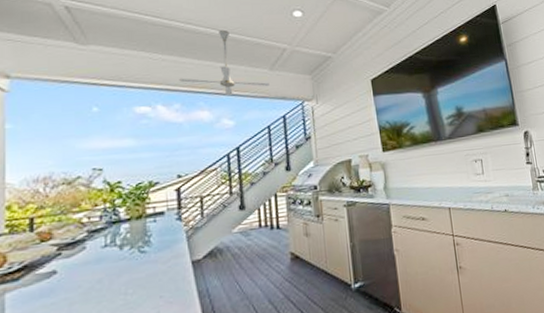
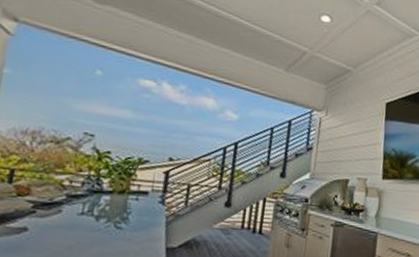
ceiling fan: present [179,29,270,95] -> none [190,18,282,88]

